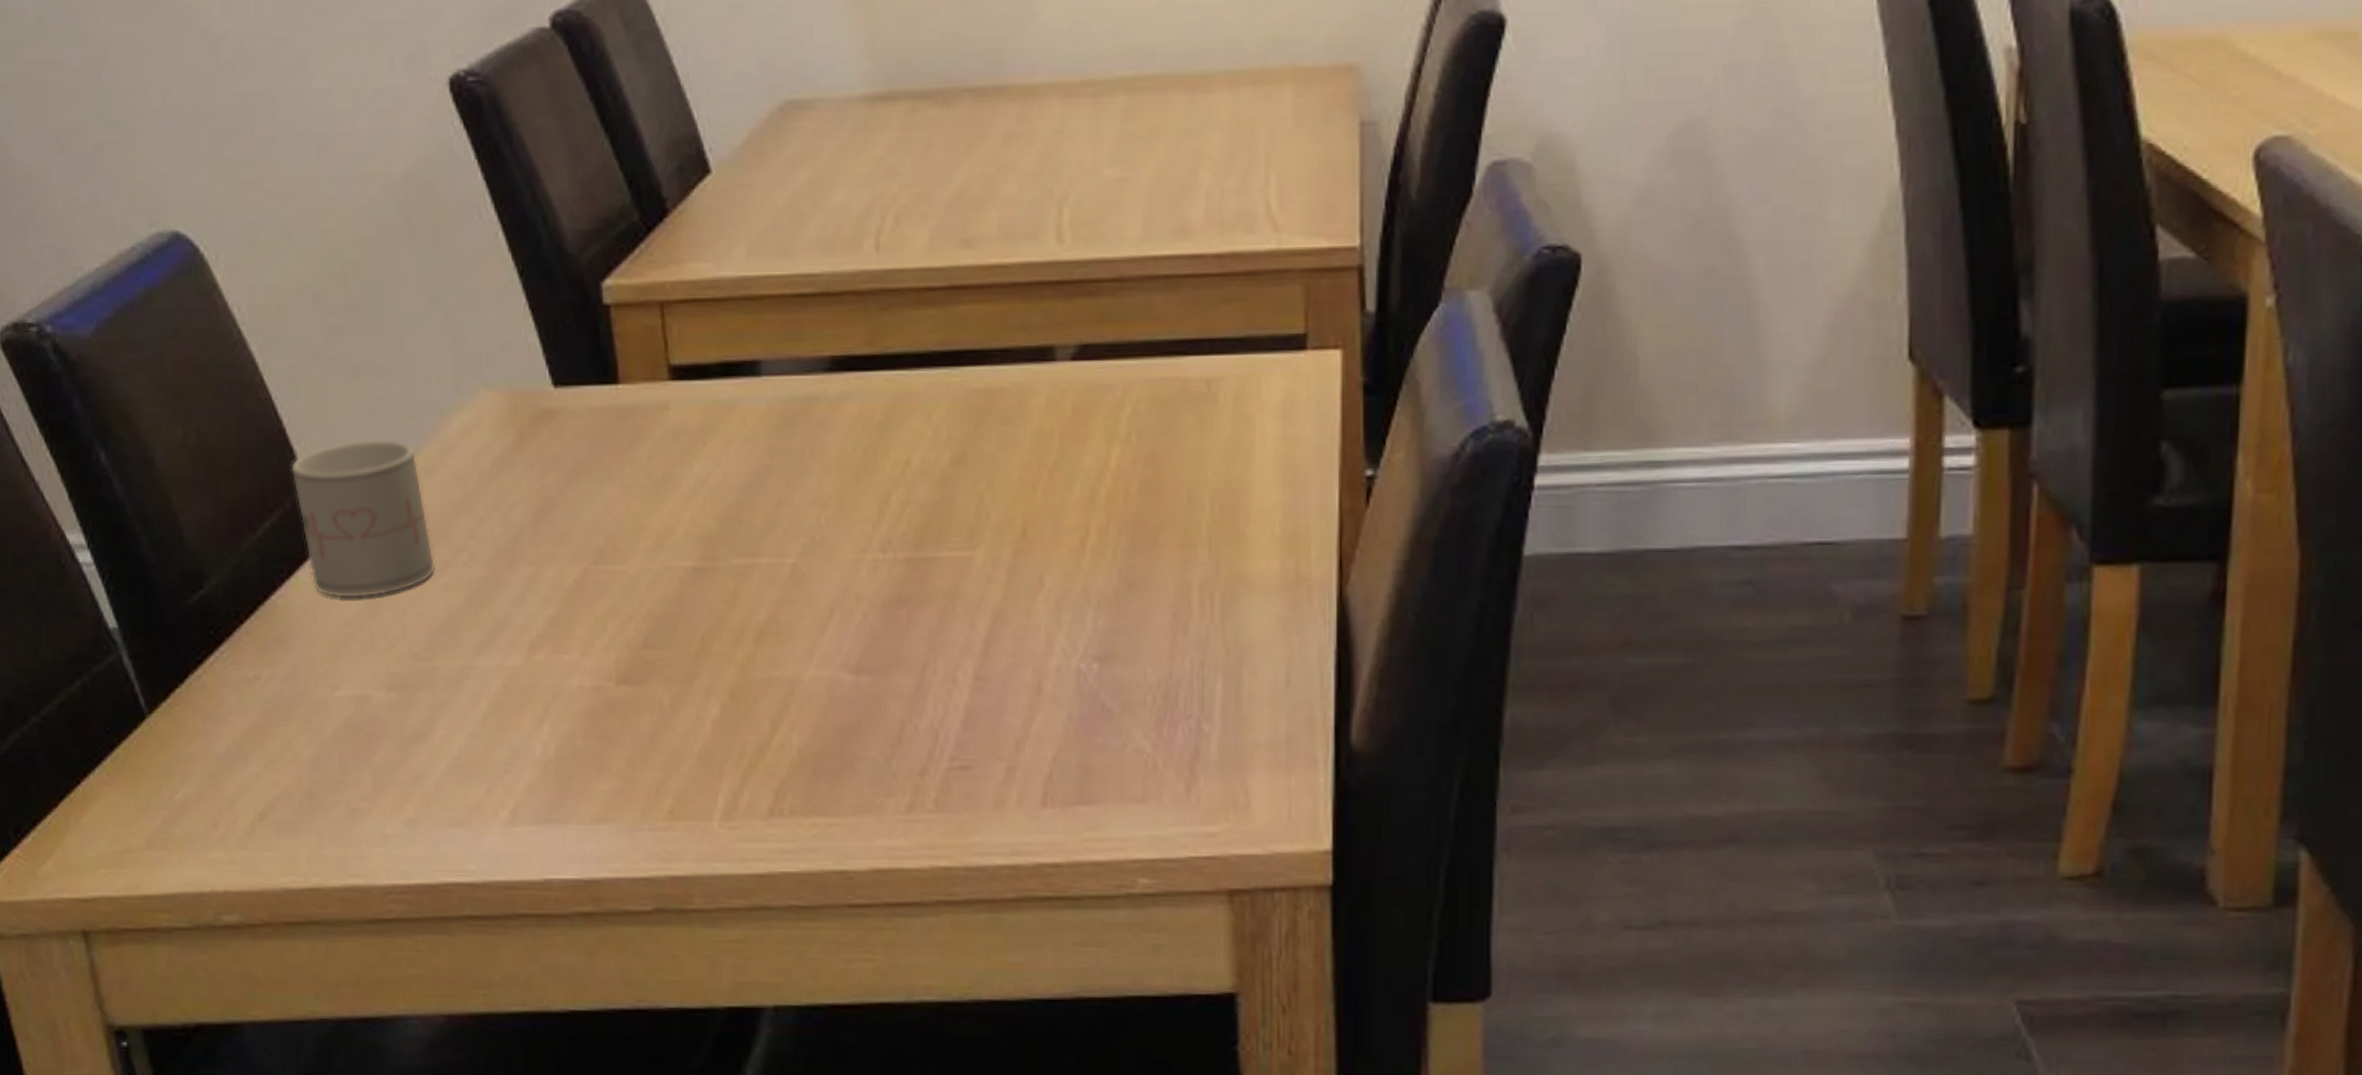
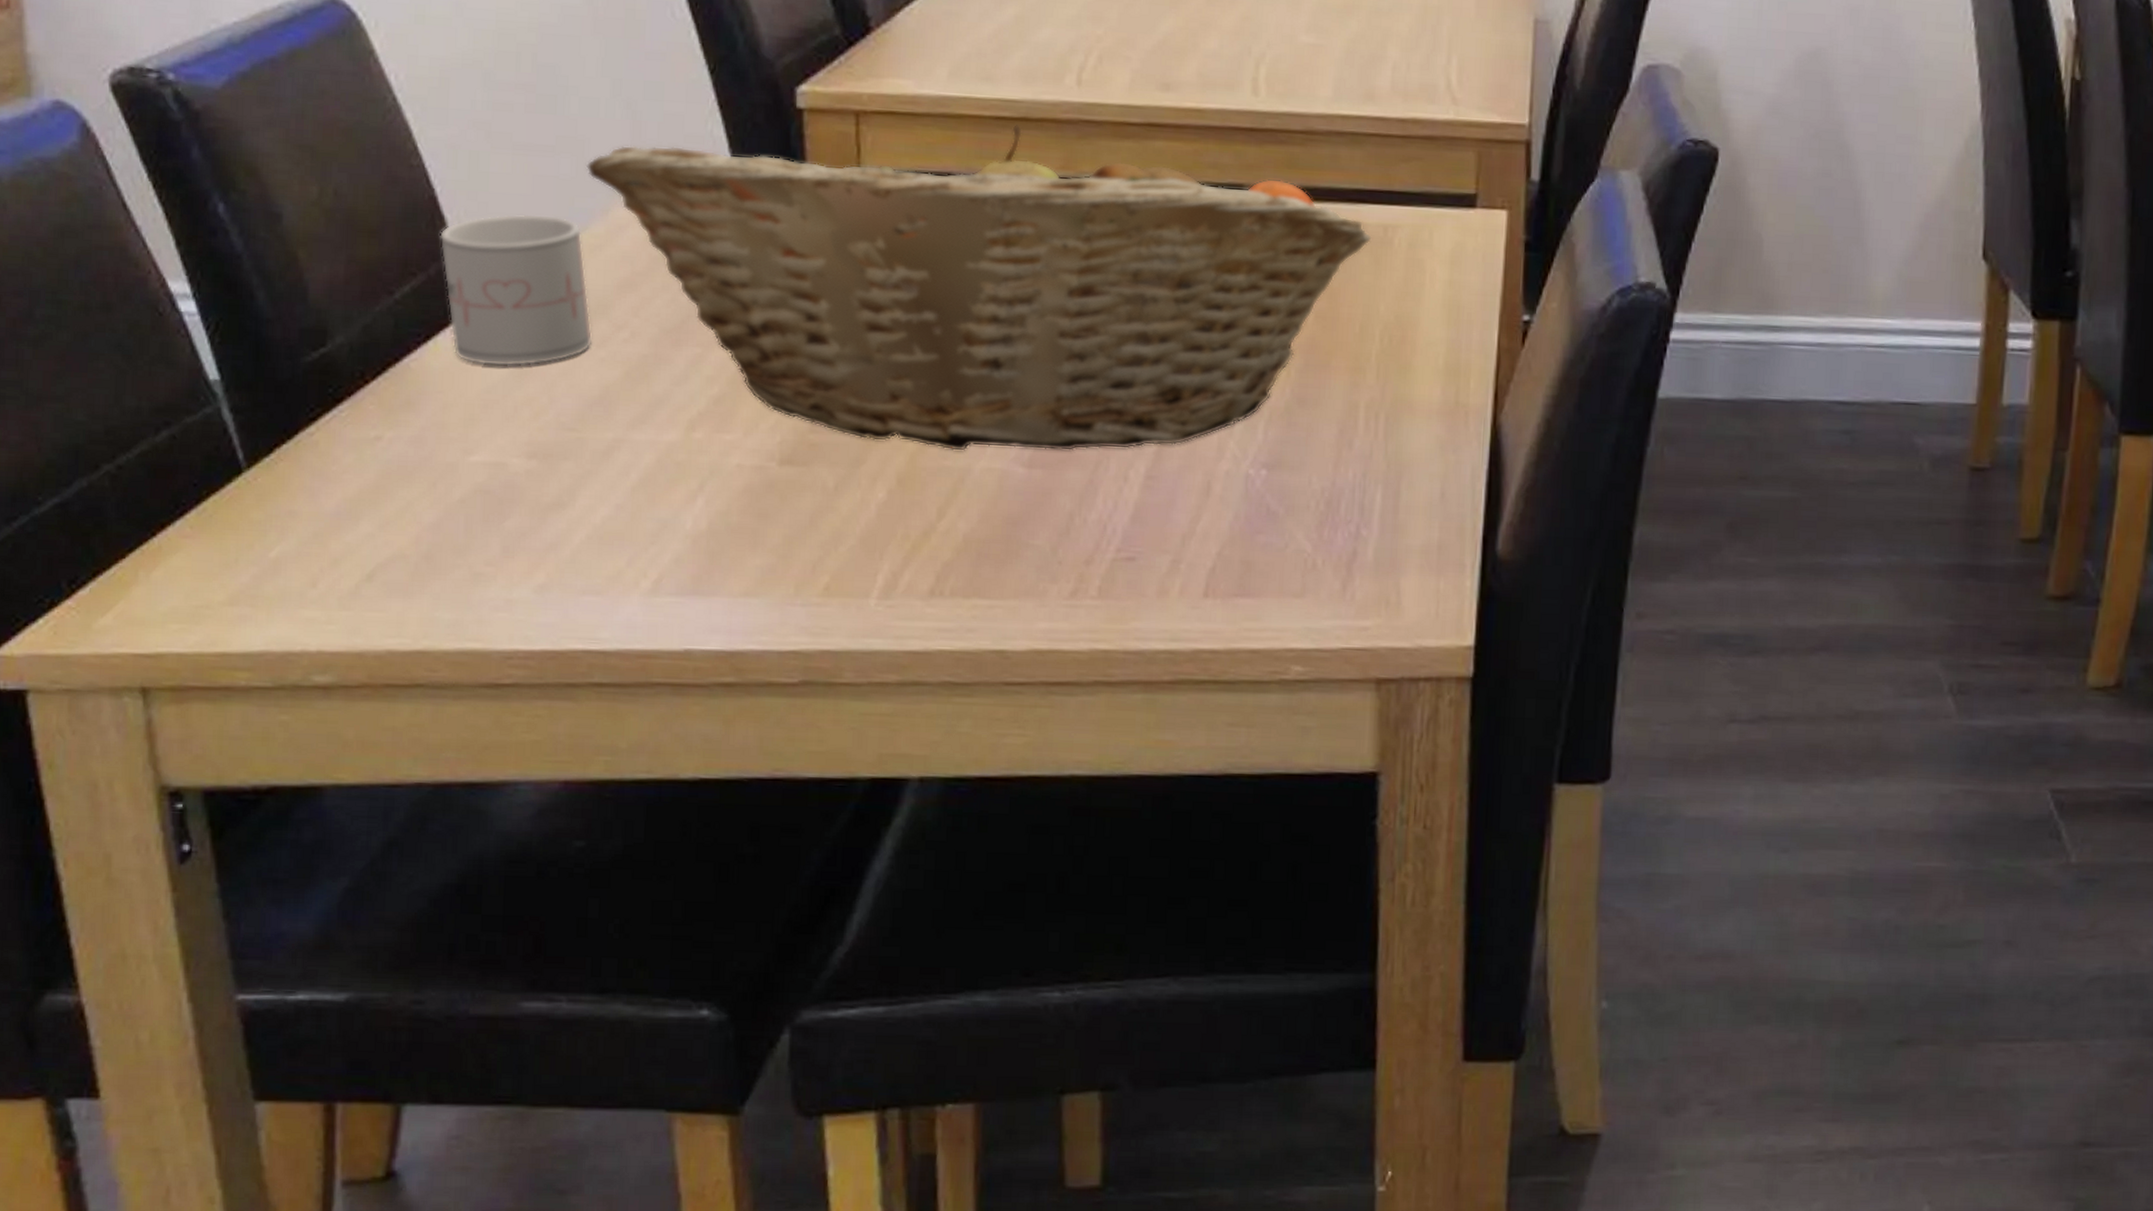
fruit basket: none [415,301,1193,660] -> present [586,125,1371,451]

